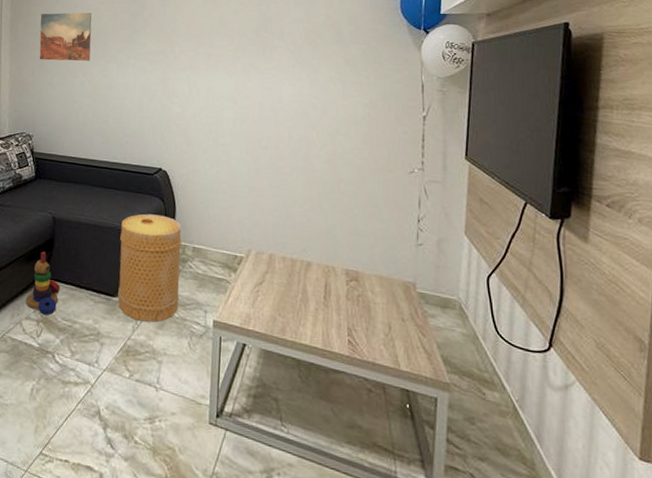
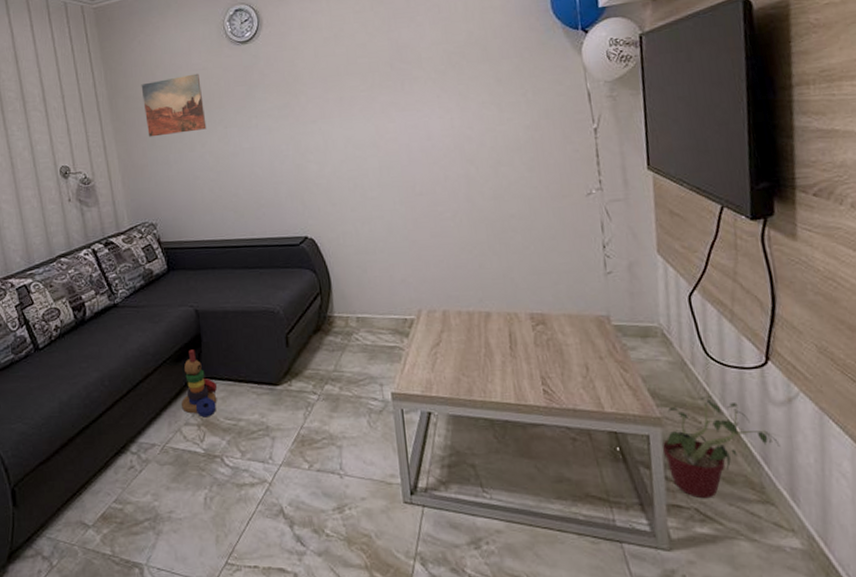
basket: present [118,214,182,322] -> none [272,288,351,407]
potted plant: none [447,370,555,466] -> present [662,395,781,499]

